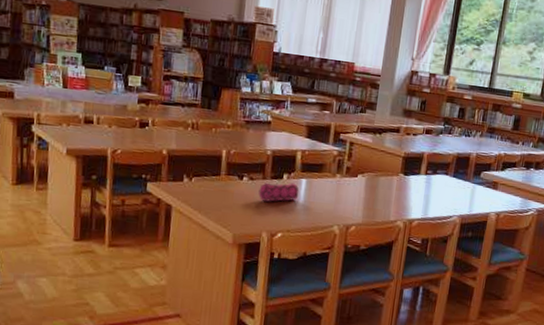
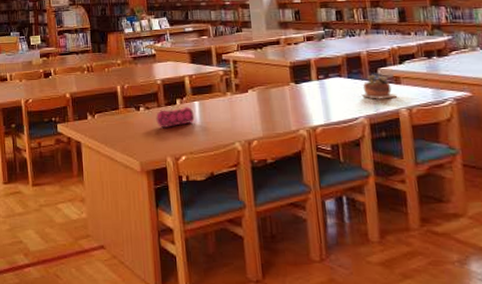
succulent plant: none [461,177,492,202] -> present [362,74,398,99]

